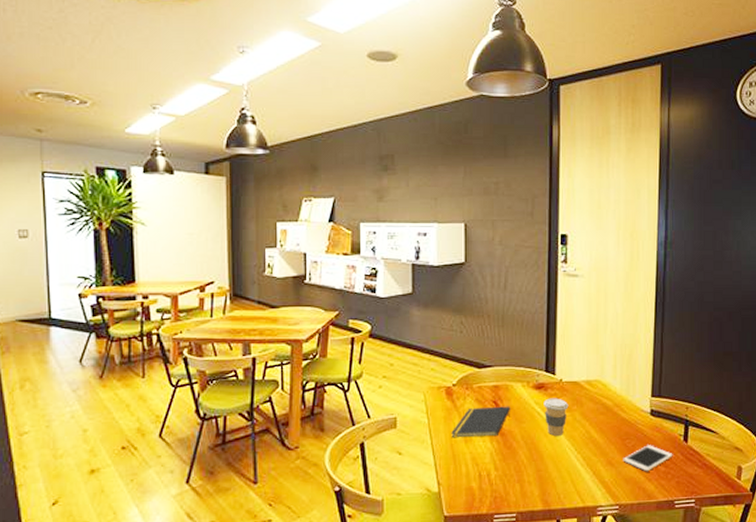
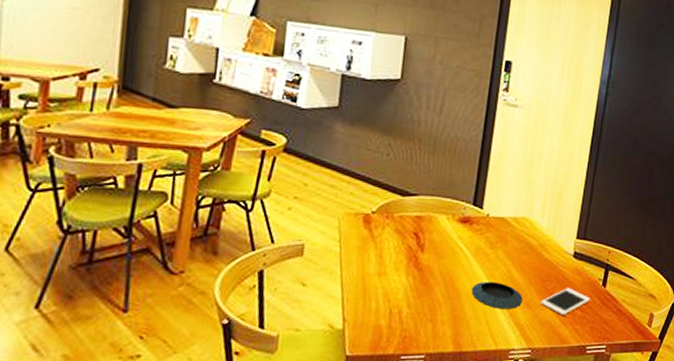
notepad: present [451,406,511,438] -> none [364,238,433,271]
coffee cup: present [543,398,569,436] -> none [467,233,493,274]
saucer: none [554,443,604,469] -> present [471,282,523,310]

